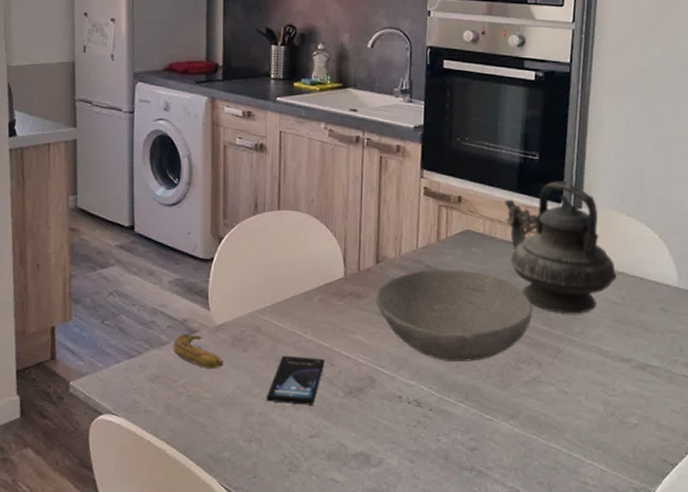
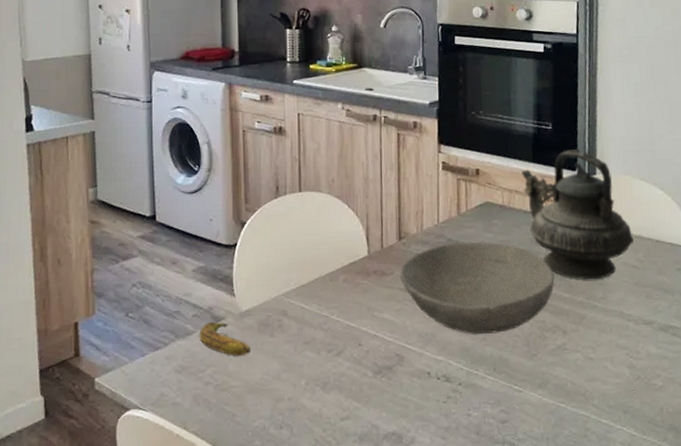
smartphone: present [266,355,325,405] -> none [295,337,353,388]

